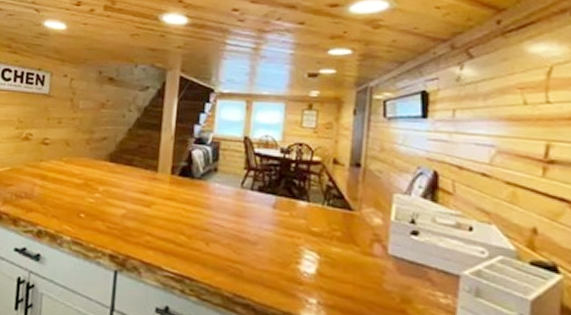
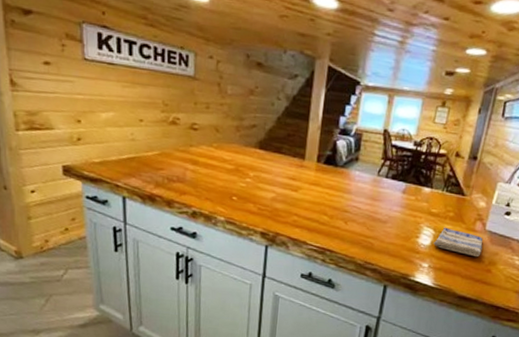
dish towel: none [320,250,388,292] -> present [434,227,483,258]

